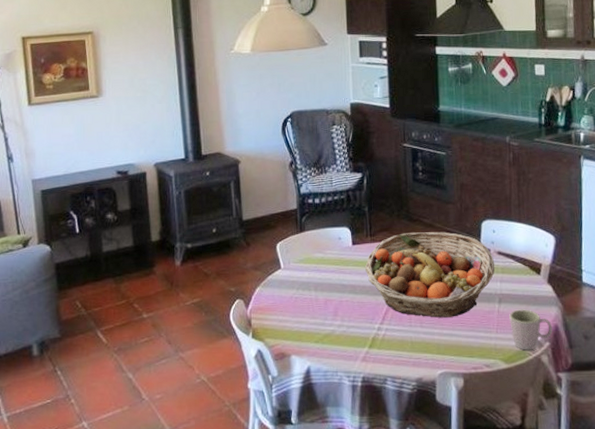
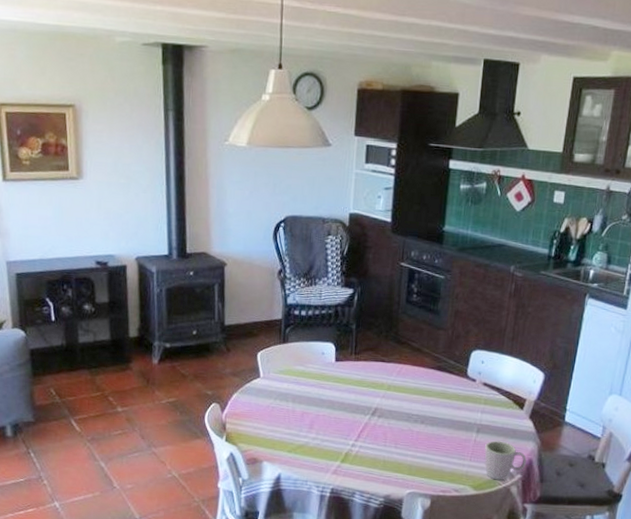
fruit basket: present [364,232,495,318] -> none [345,354,479,442]

